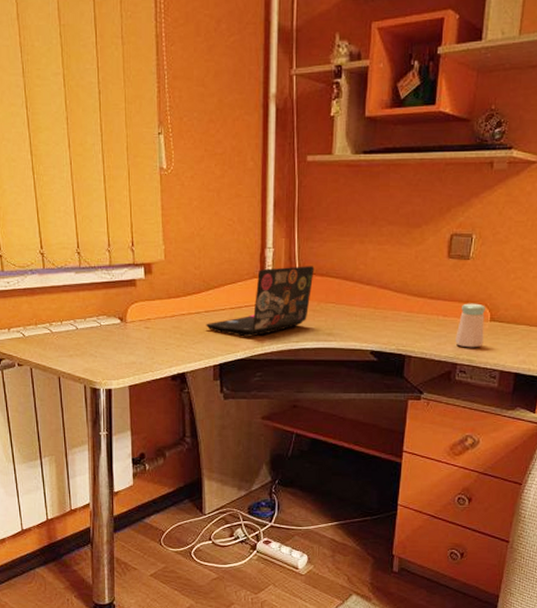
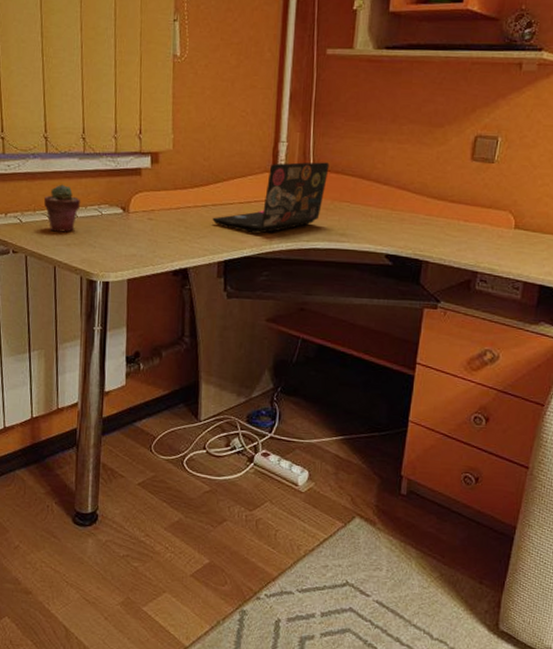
potted succulent: none [44,298,80,344] -> present [43,184,81,232]
salt shaker: present [455,303,486,348] -> none [476,208,511,257]

